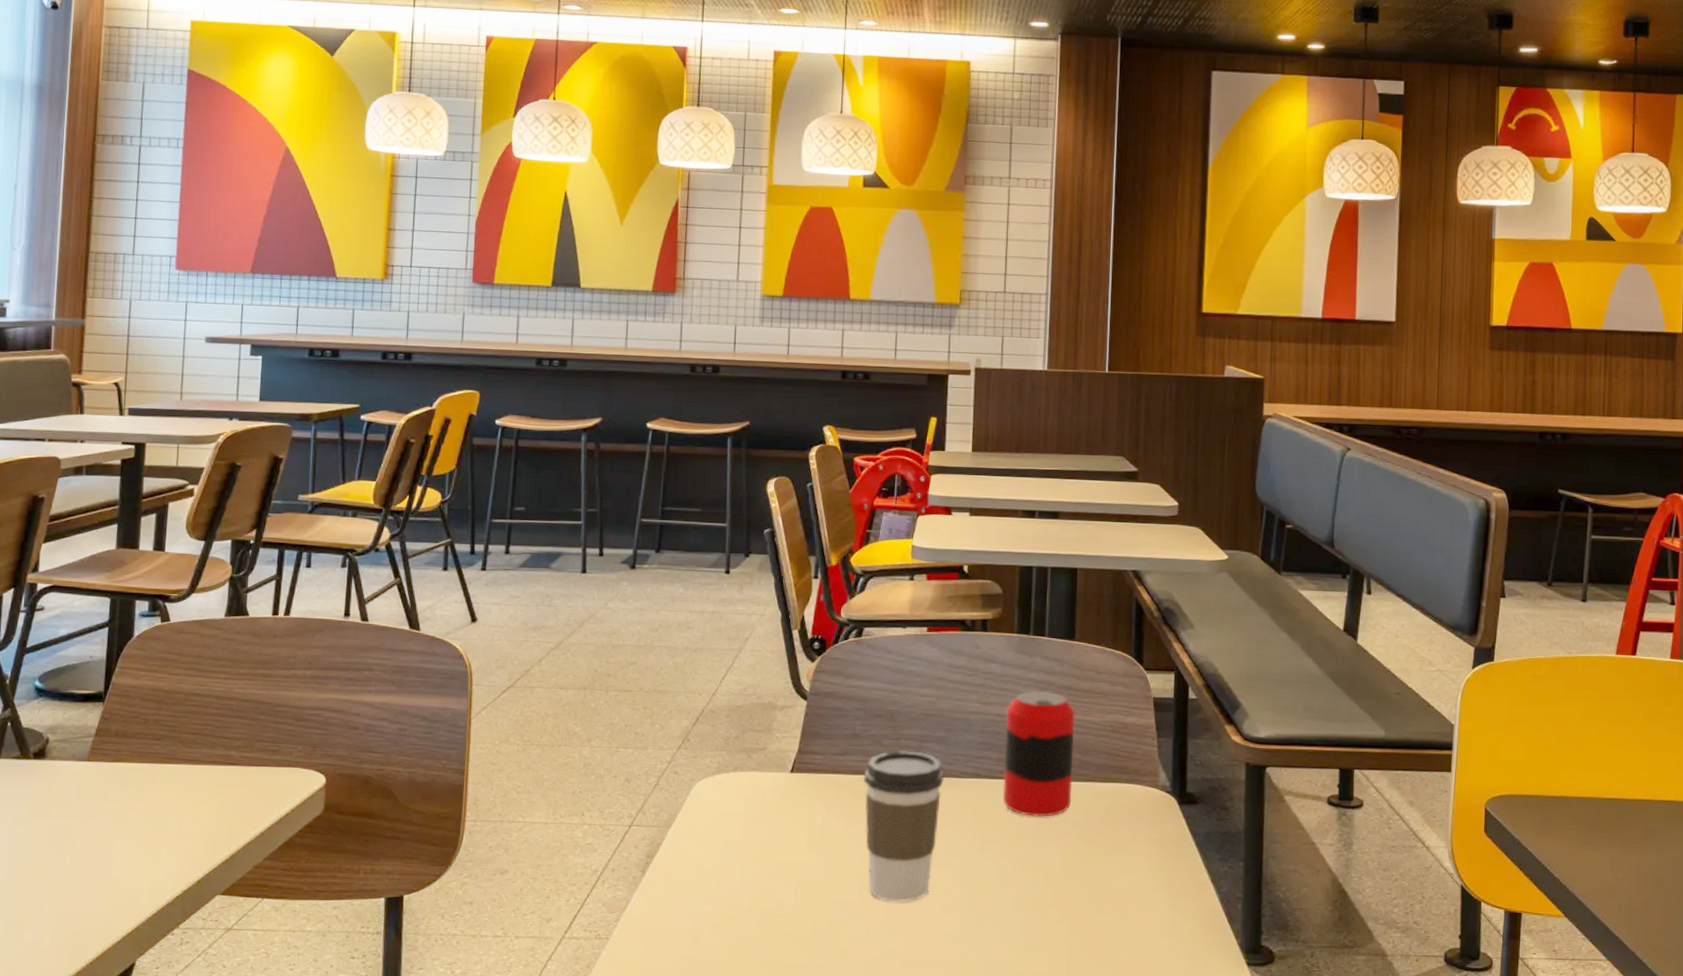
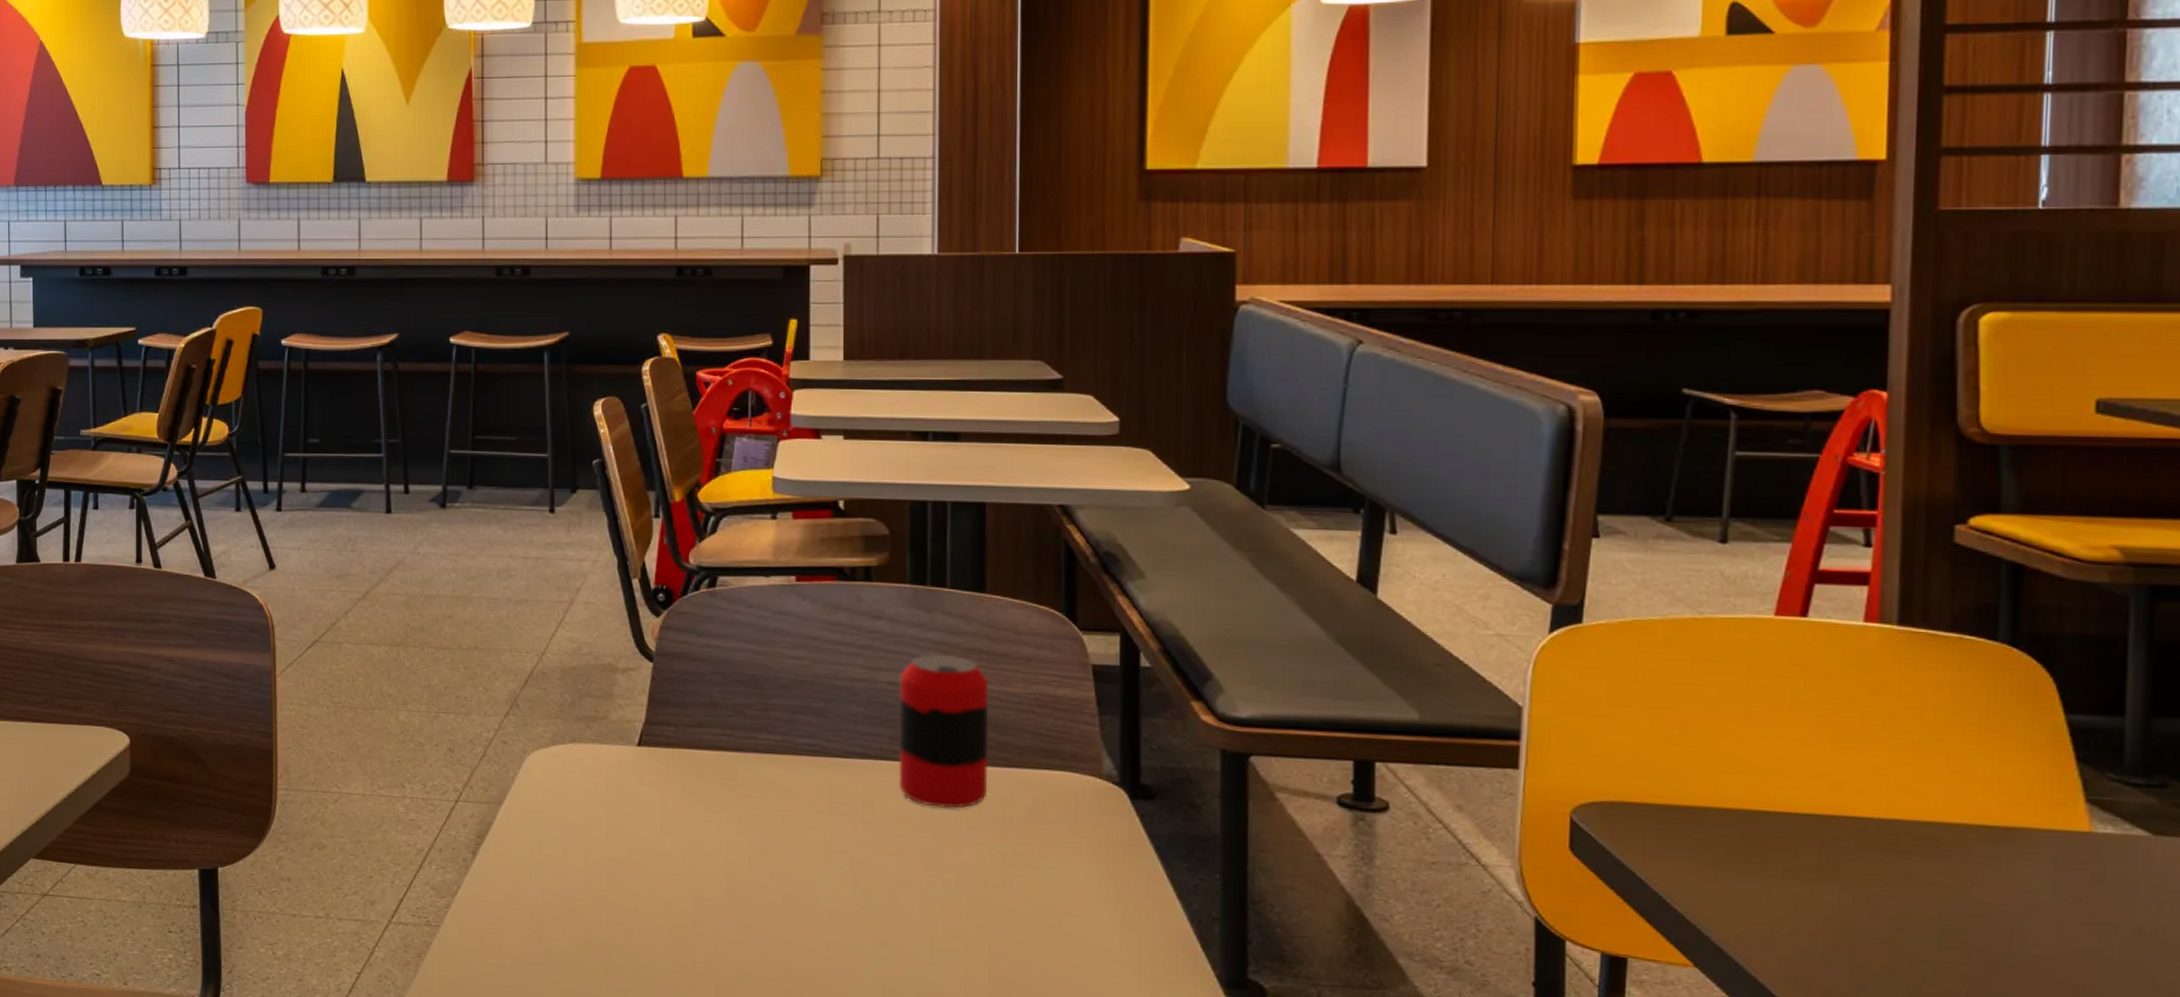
coffee cup: present [864,750,944,902] -> none [725,723,824,903]

